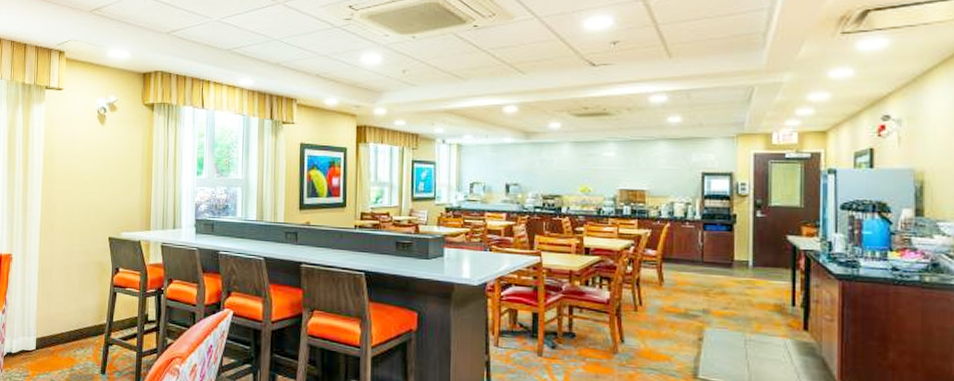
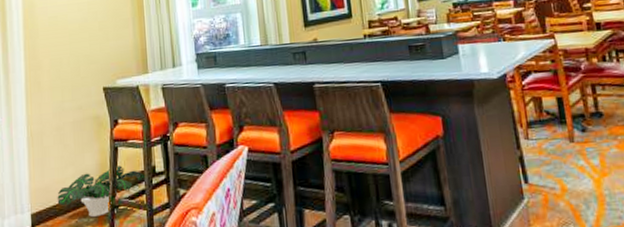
potted plant: none [60,309,139,350] -> present [57,165,146,217]

